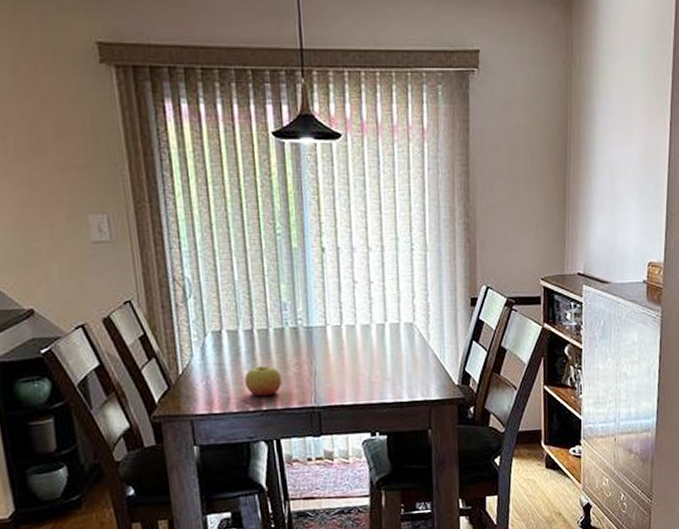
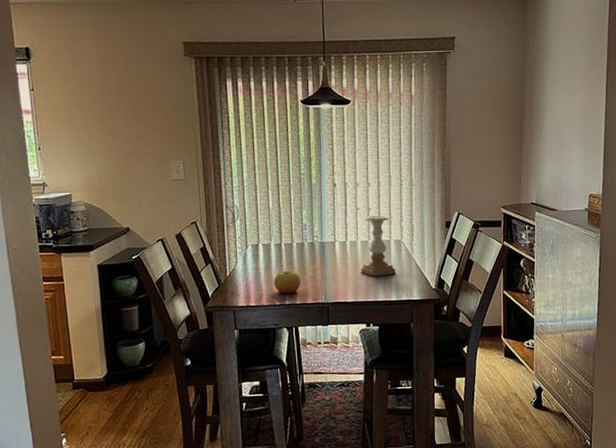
candle holder: none [361,290,407,371] -> present [360,215,396,277]

